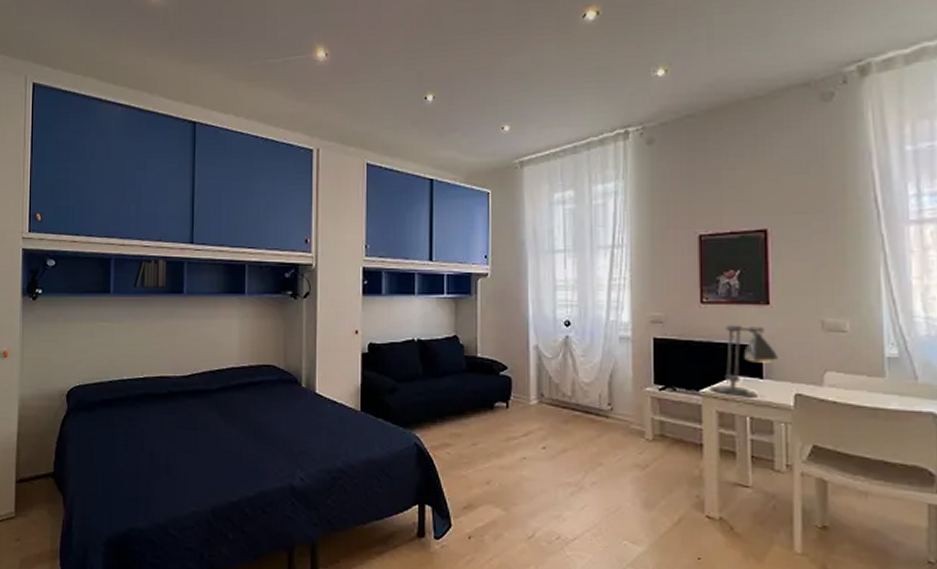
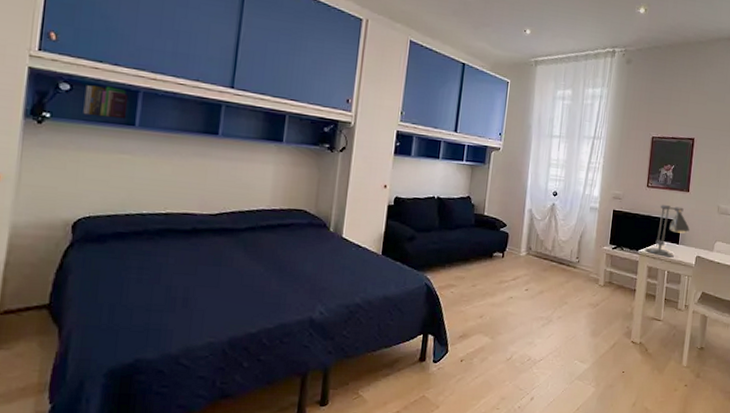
books: none [67,257,103,288] -> present [83,85,129,119]
books: present [134,259,167,288] -> none [163,98,203,127]

